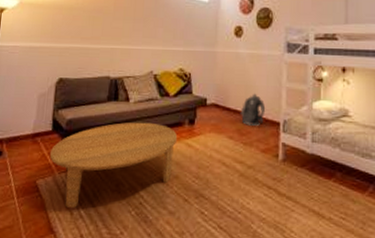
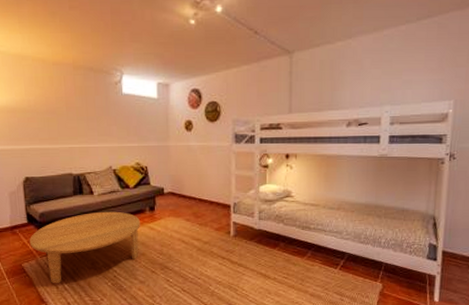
backpack: present [240,93,266,126] -> none [194,181,218,209]

